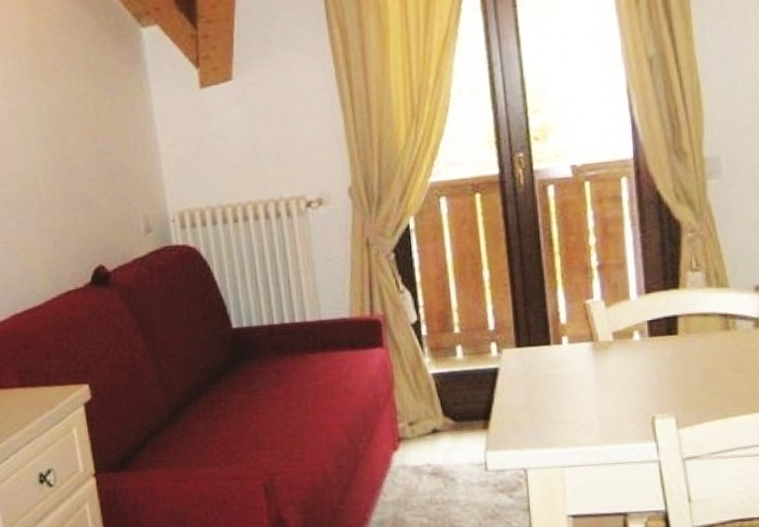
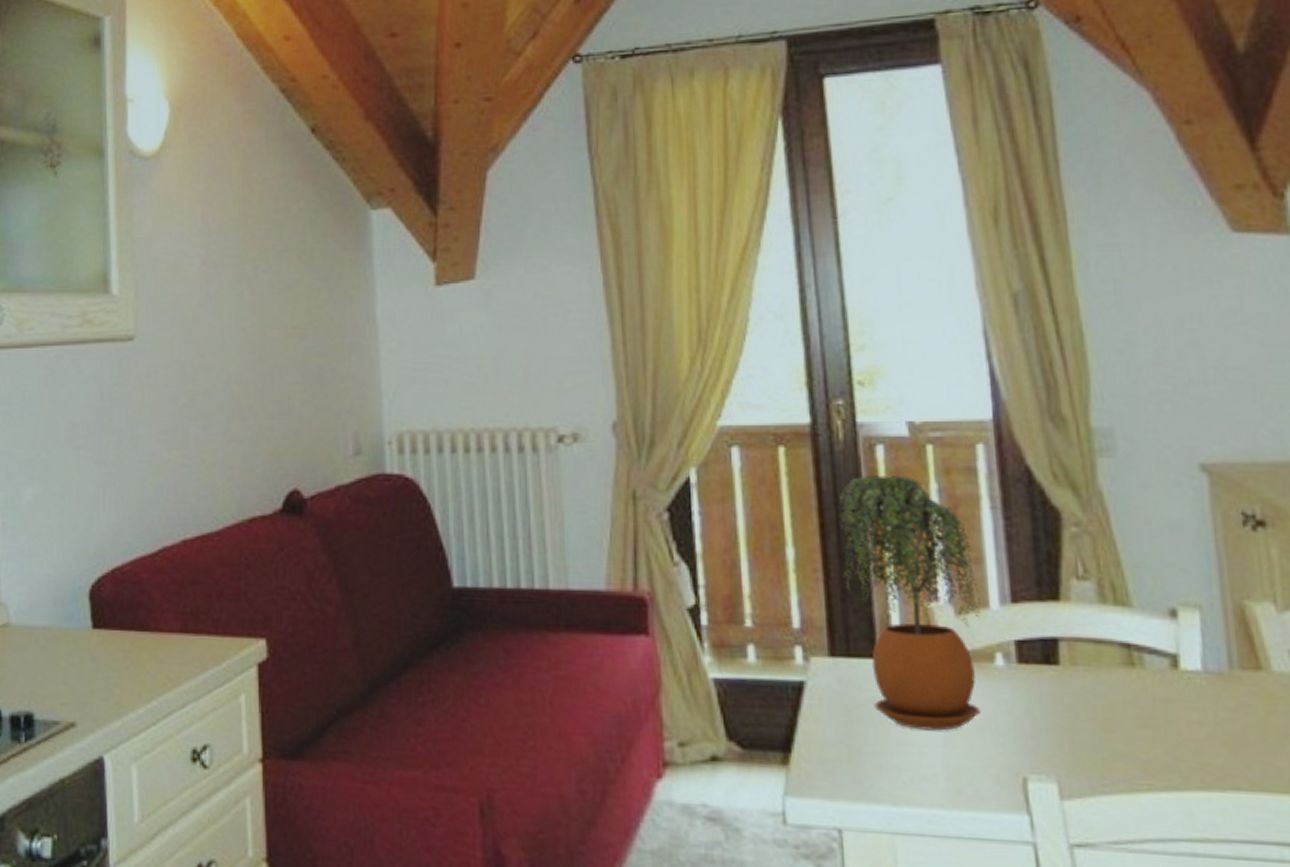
potted plant: none [520,207,624,393] -> present [838,475,981,731]

